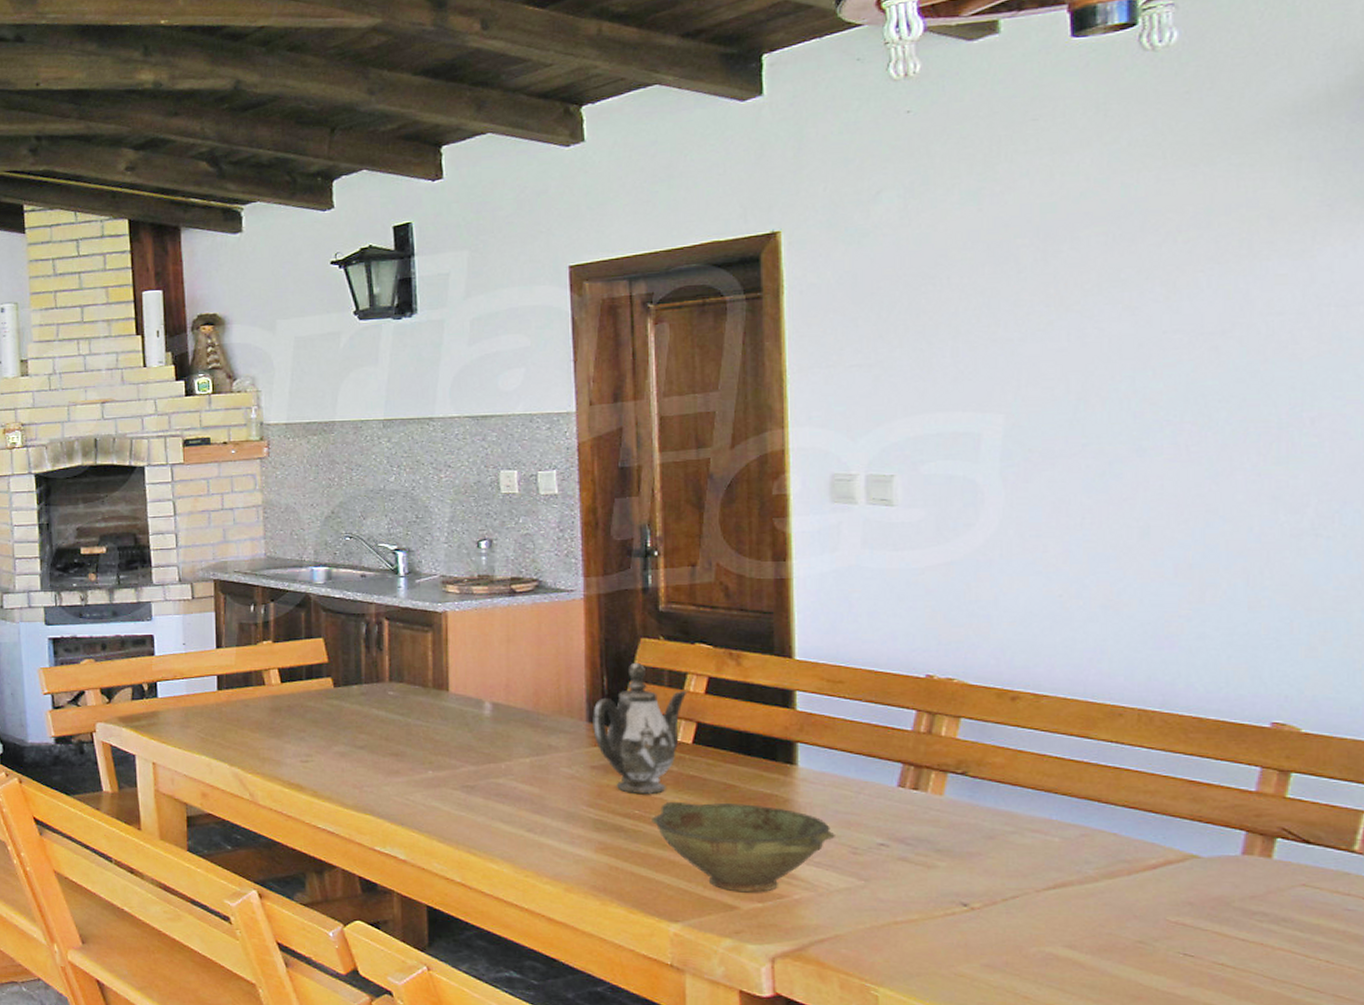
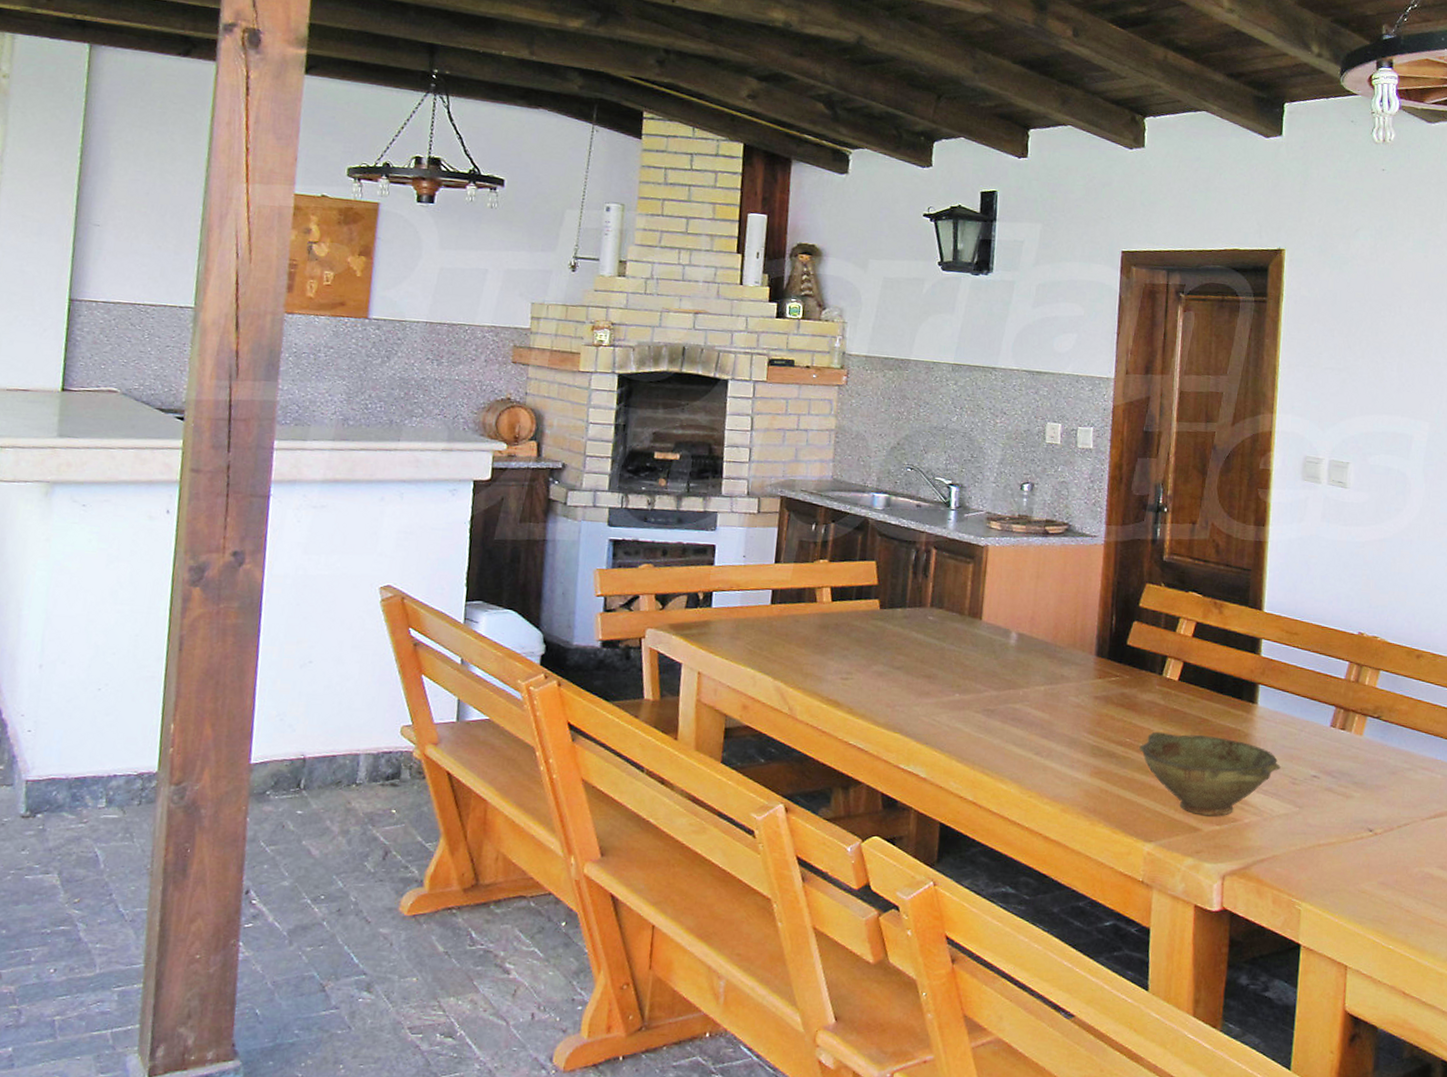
teapot: present [593,662,688,794] -> none [1099,604,1179,724]

